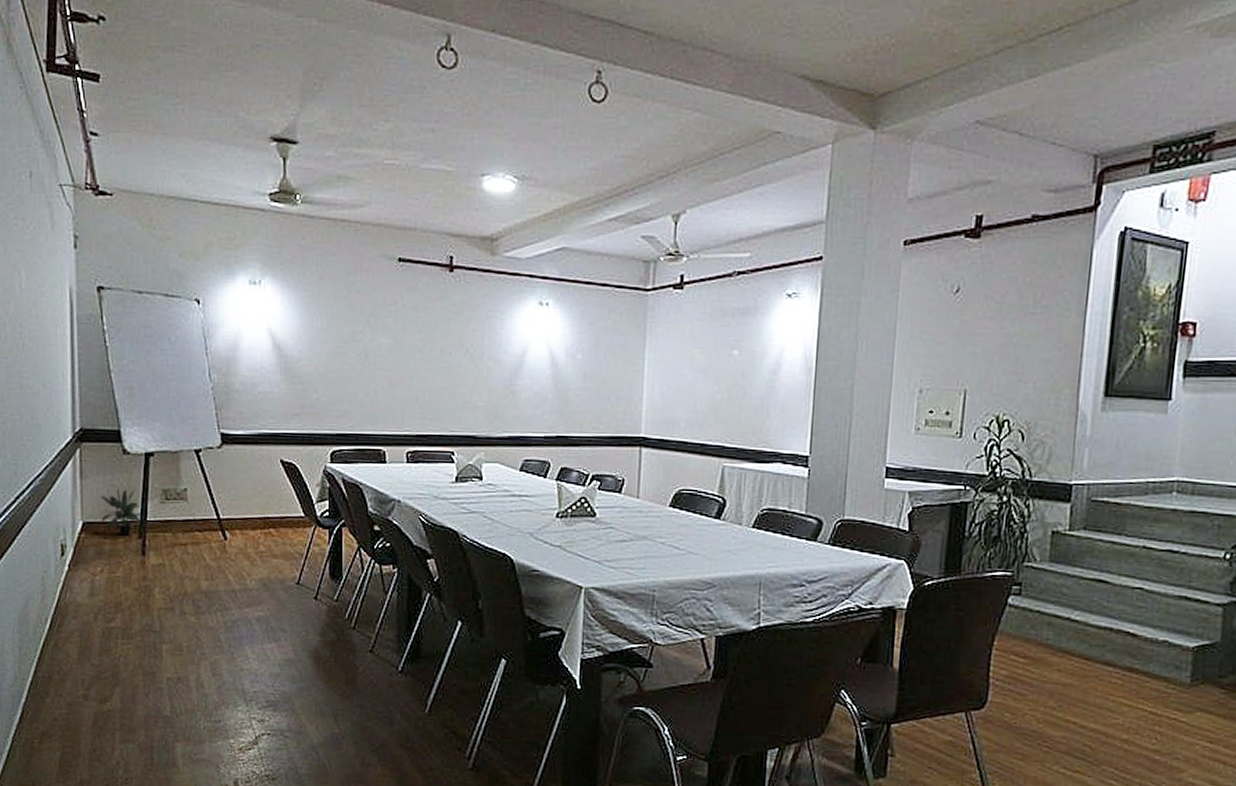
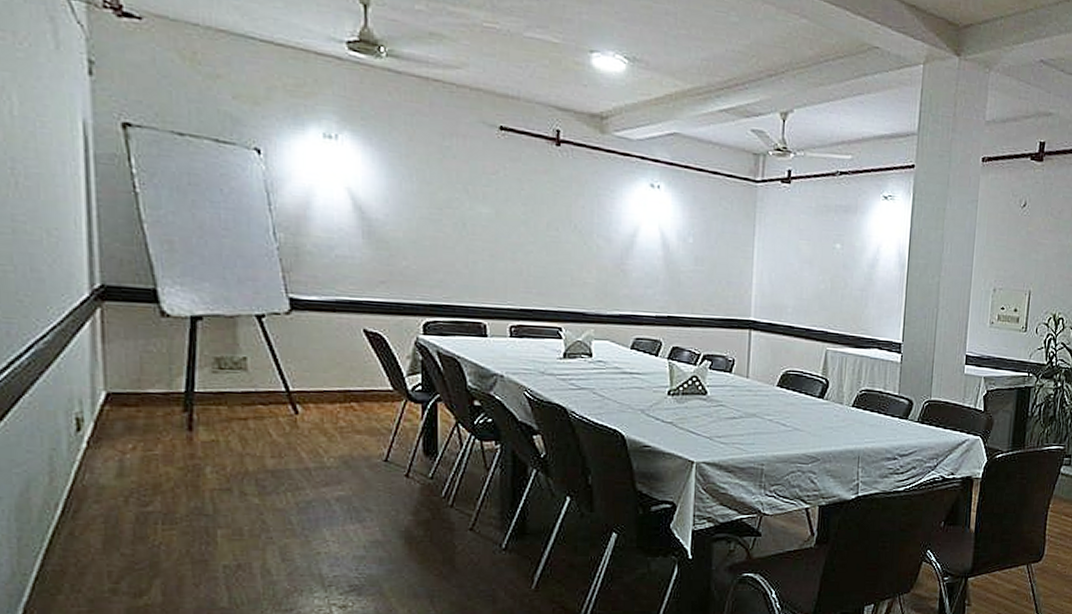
potted plant: present [100,488,143,536] -> none [131,355,189,409]

